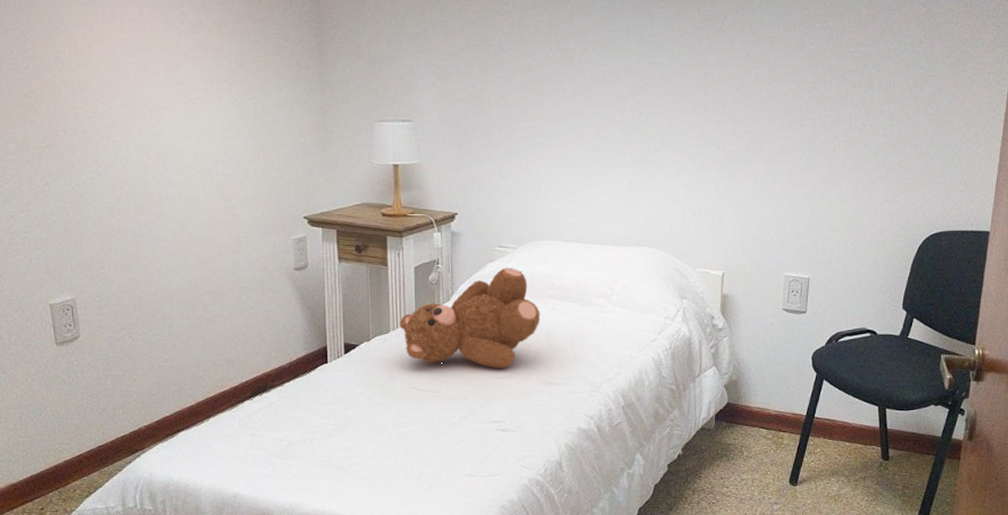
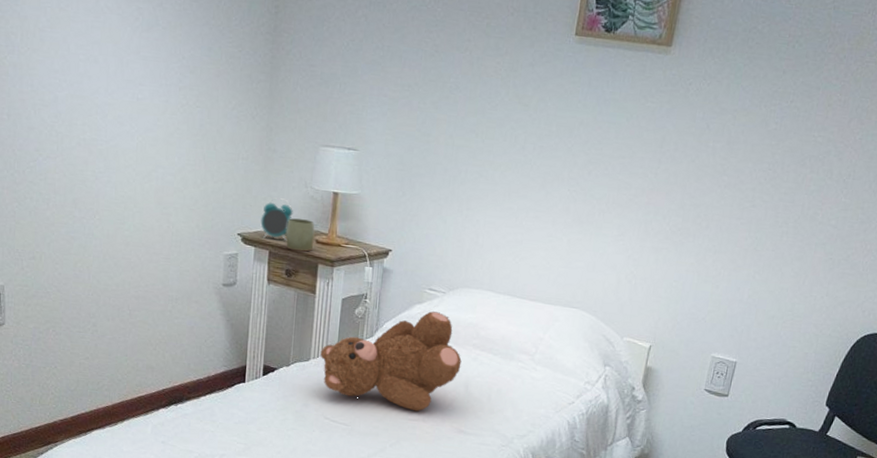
alarm clock: none [325,177,356,219] -> present [260,197,293,242]
mug: none [350,195,380,226] -> present [285,218,315,252]

